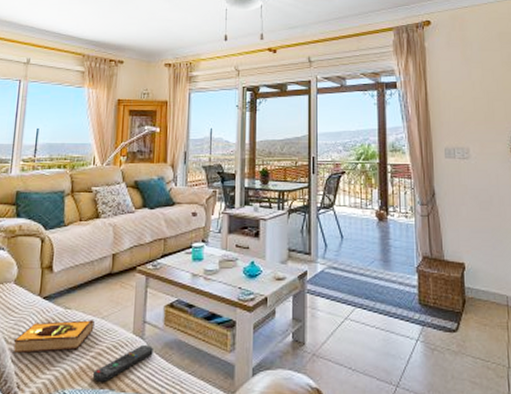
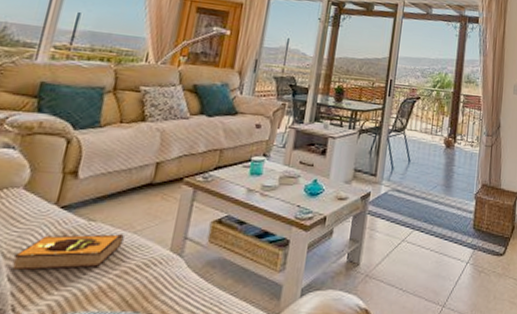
remote control: present [92,345,153,382] -> none [113,264,192,303]

